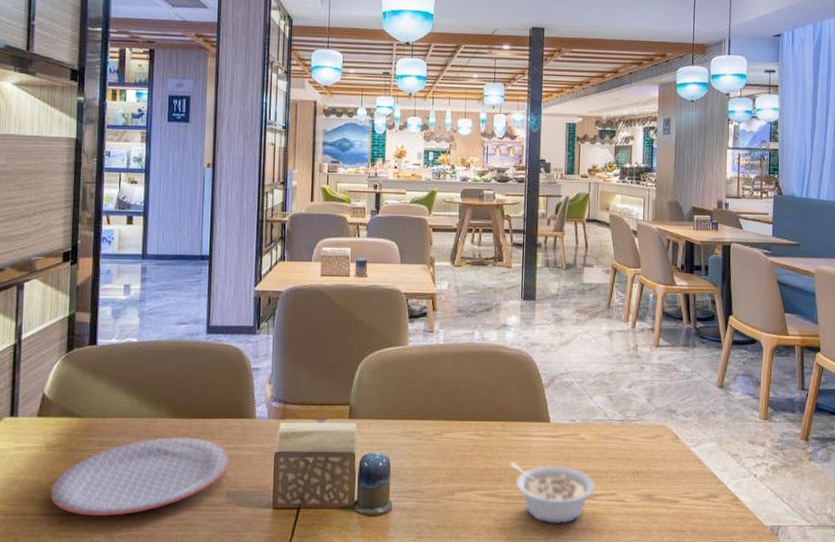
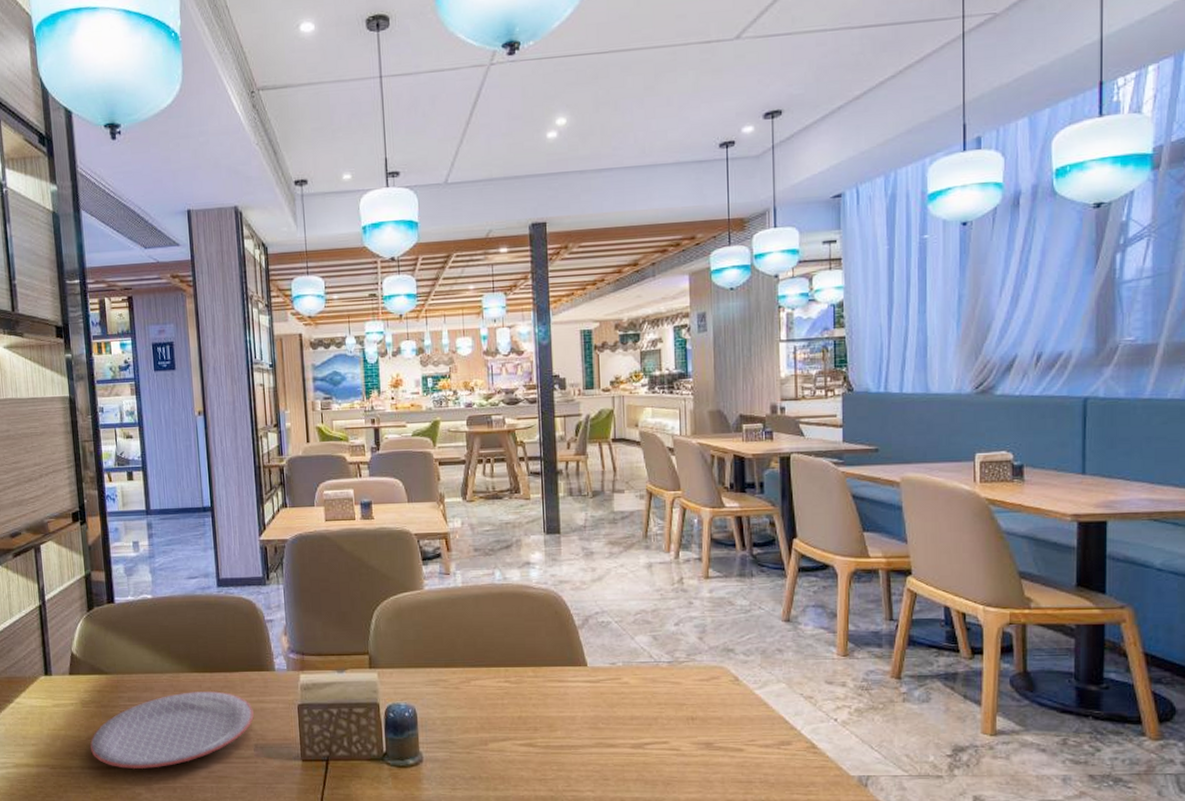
legume: present [508,462,595,525] -> none [544,709,644,776]

